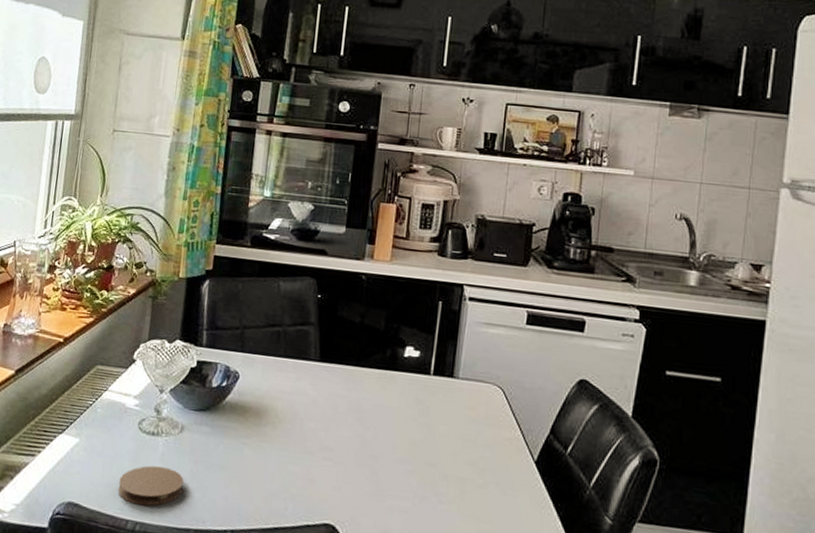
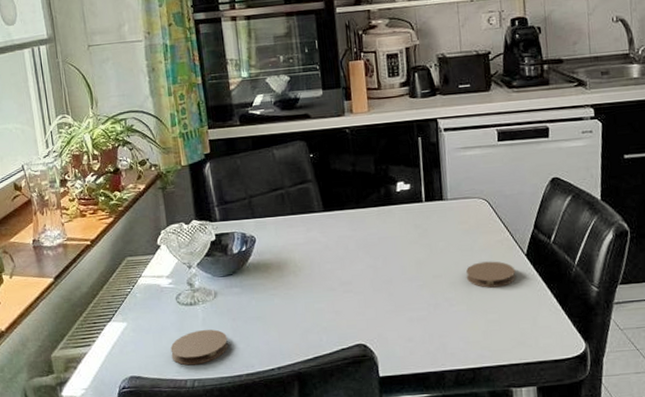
coaster: none [463,458,521,494] -> present [466,261,516,288]

